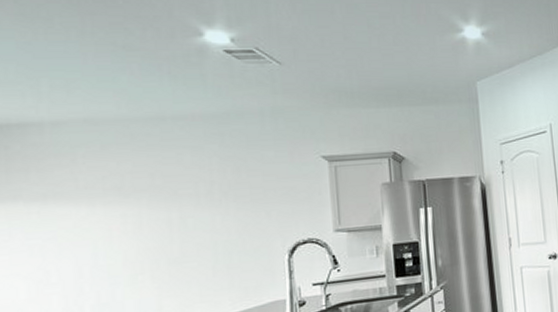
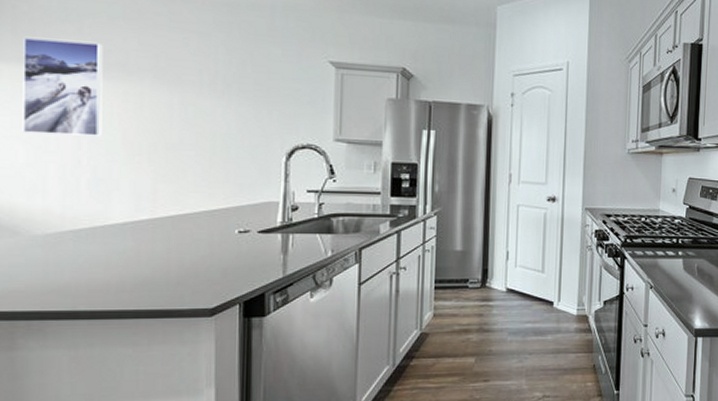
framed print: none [18,171,103,269] -> present [22,38,103,136]

